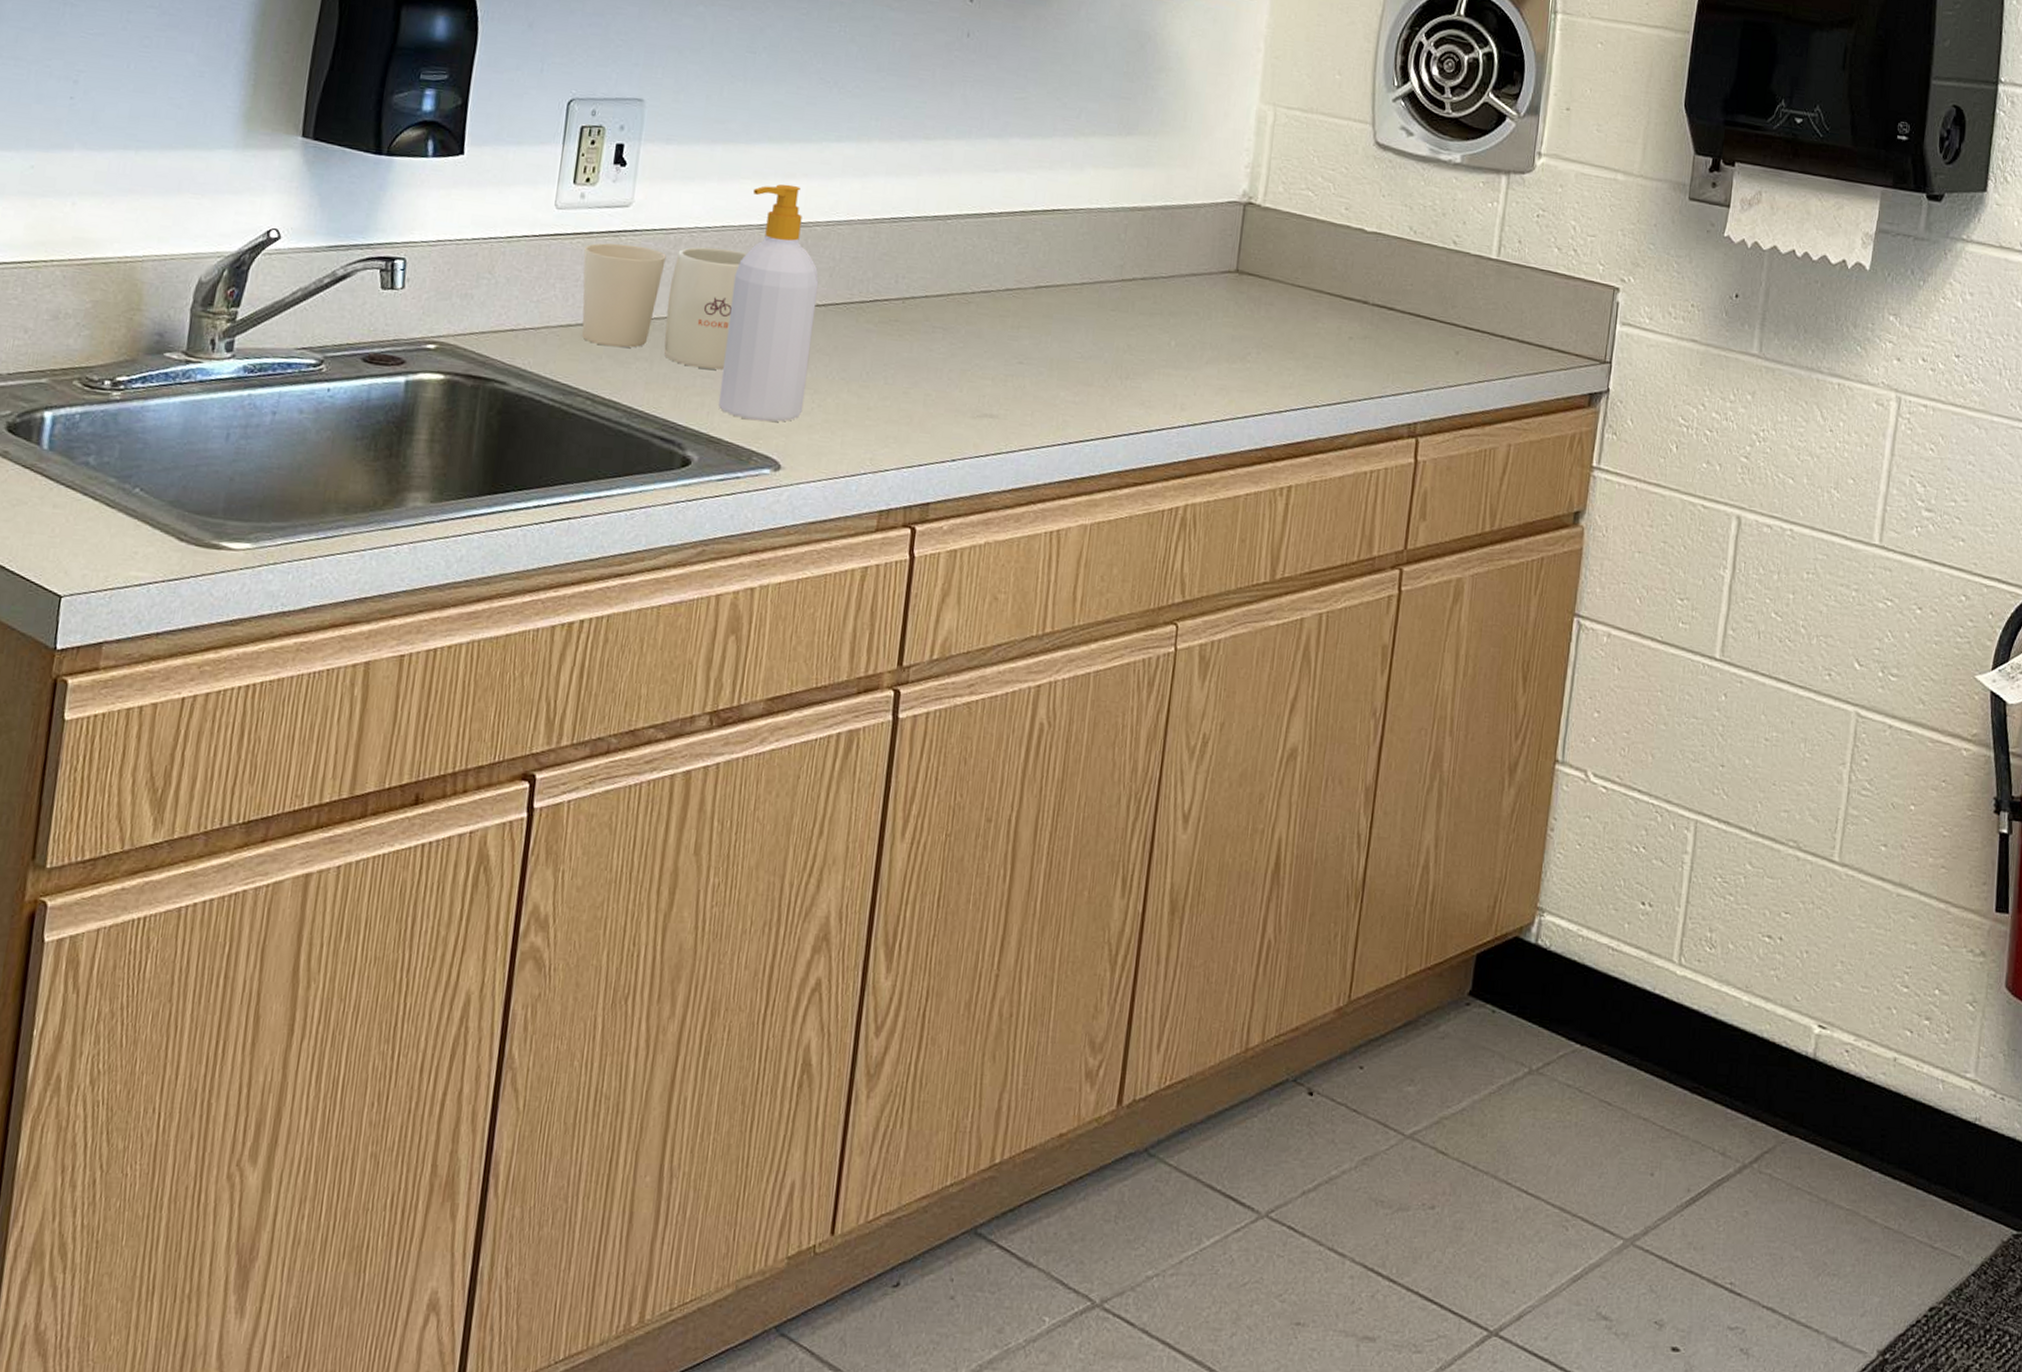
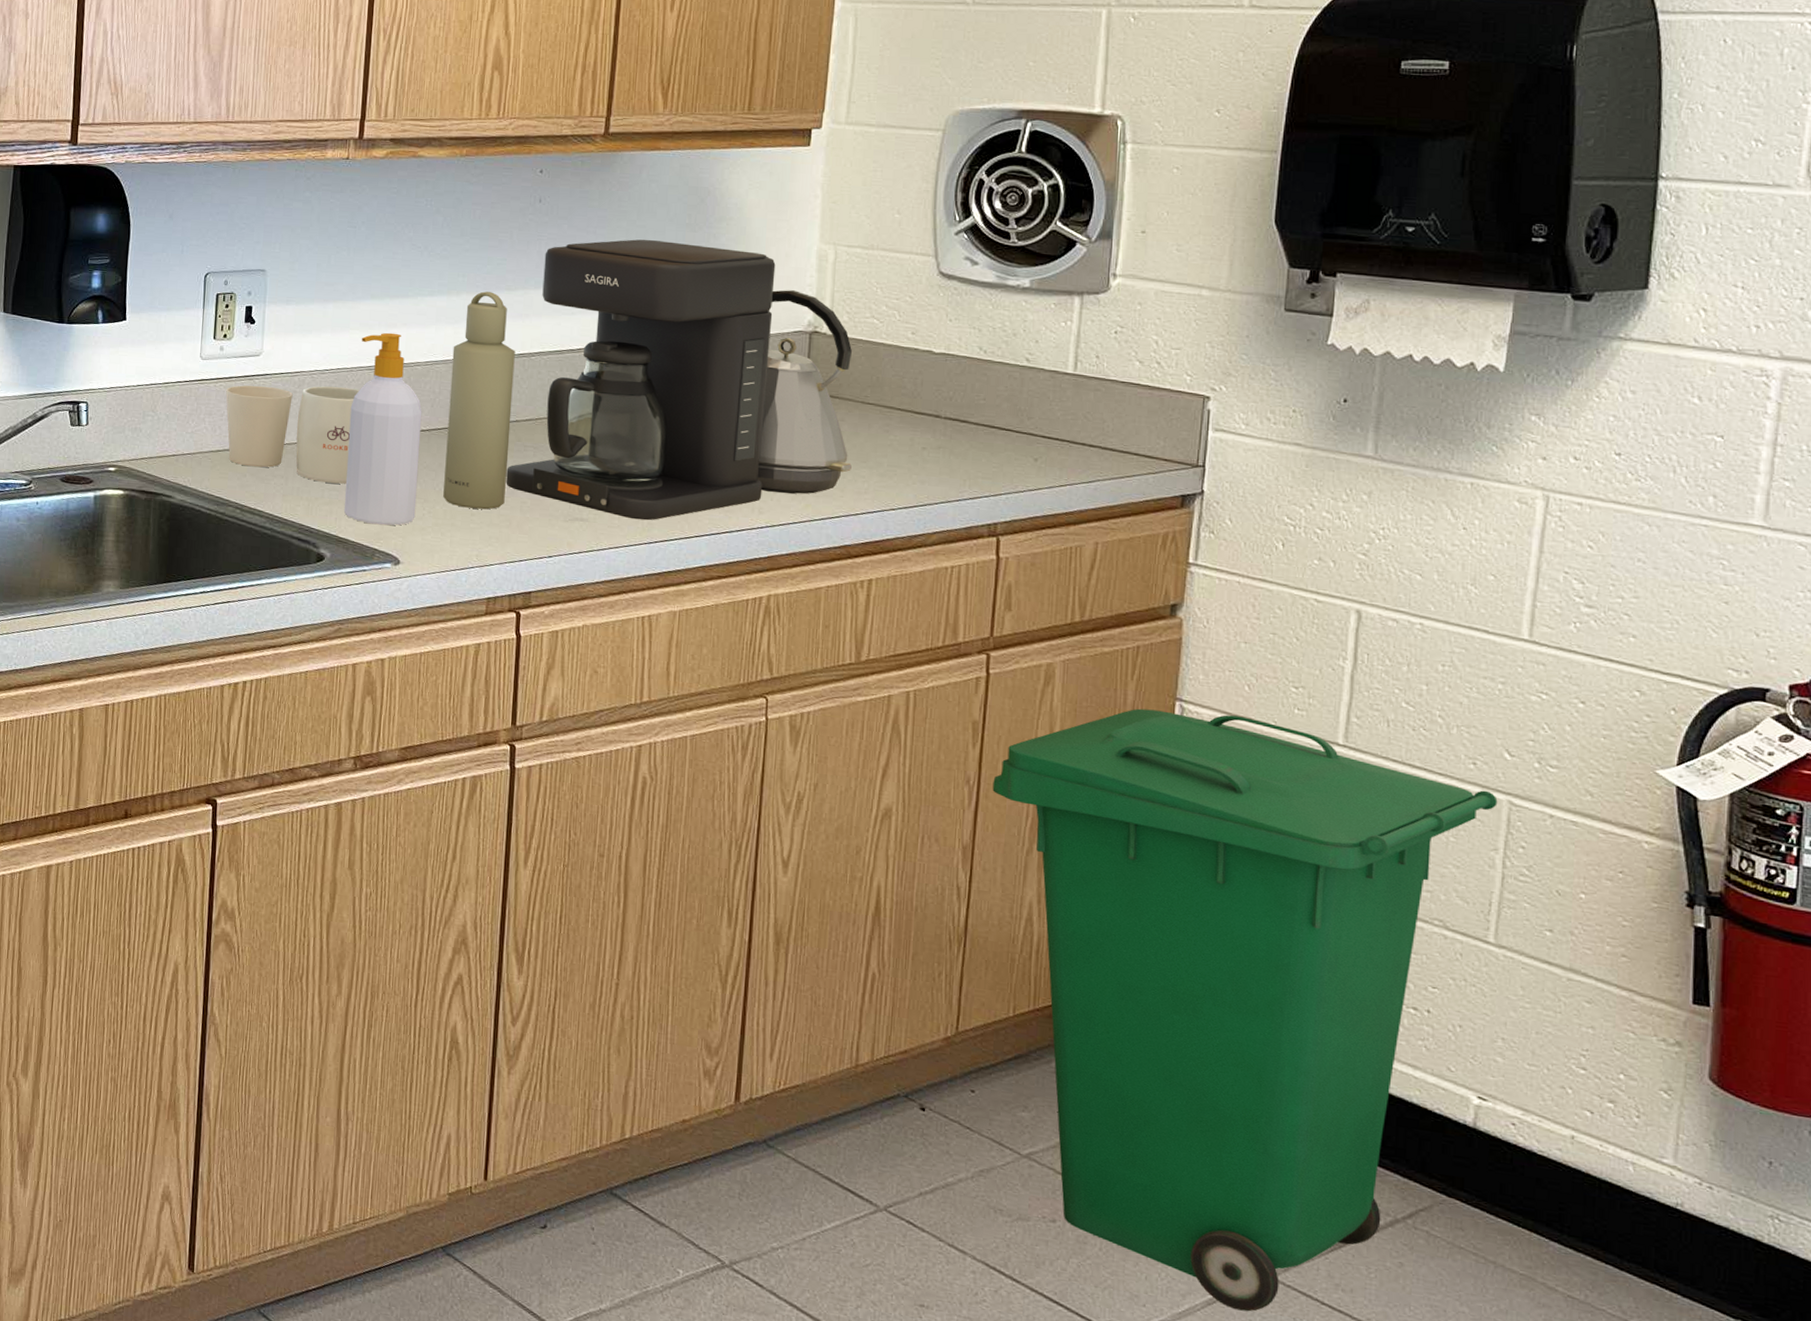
bottle: none [836,139,930,403] -> present [443,291,515,510]
coffee maker: none [909,86,1214,418] -> present [506,239,776,521]
kettle: none [1181,153,1285,388] -> present [757,290,852,494]
recycling bin: none [1397,626,1847,1285] -> present [992,708,1498,1312]

